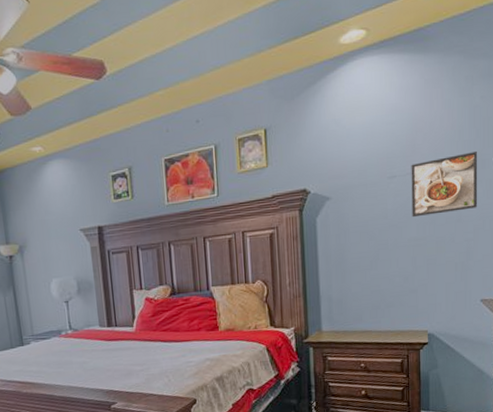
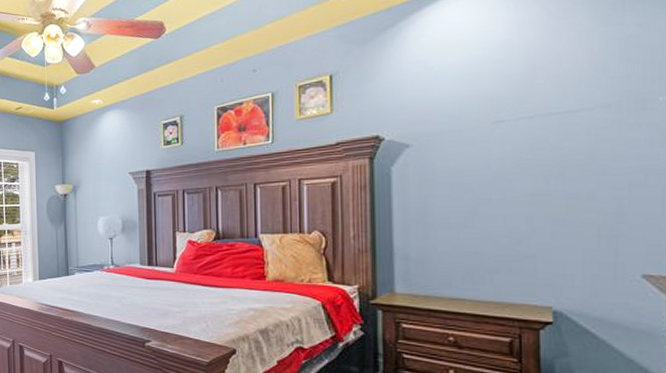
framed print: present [411,152,477,218] -> none [526,90,634,169]

